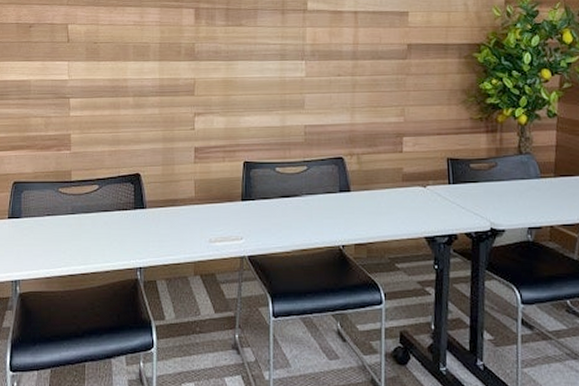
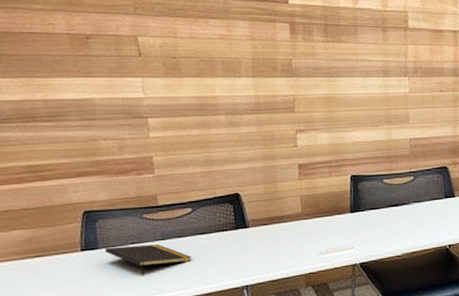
notepad: none [27,217,95,248] -> present [105,243,192,276]

